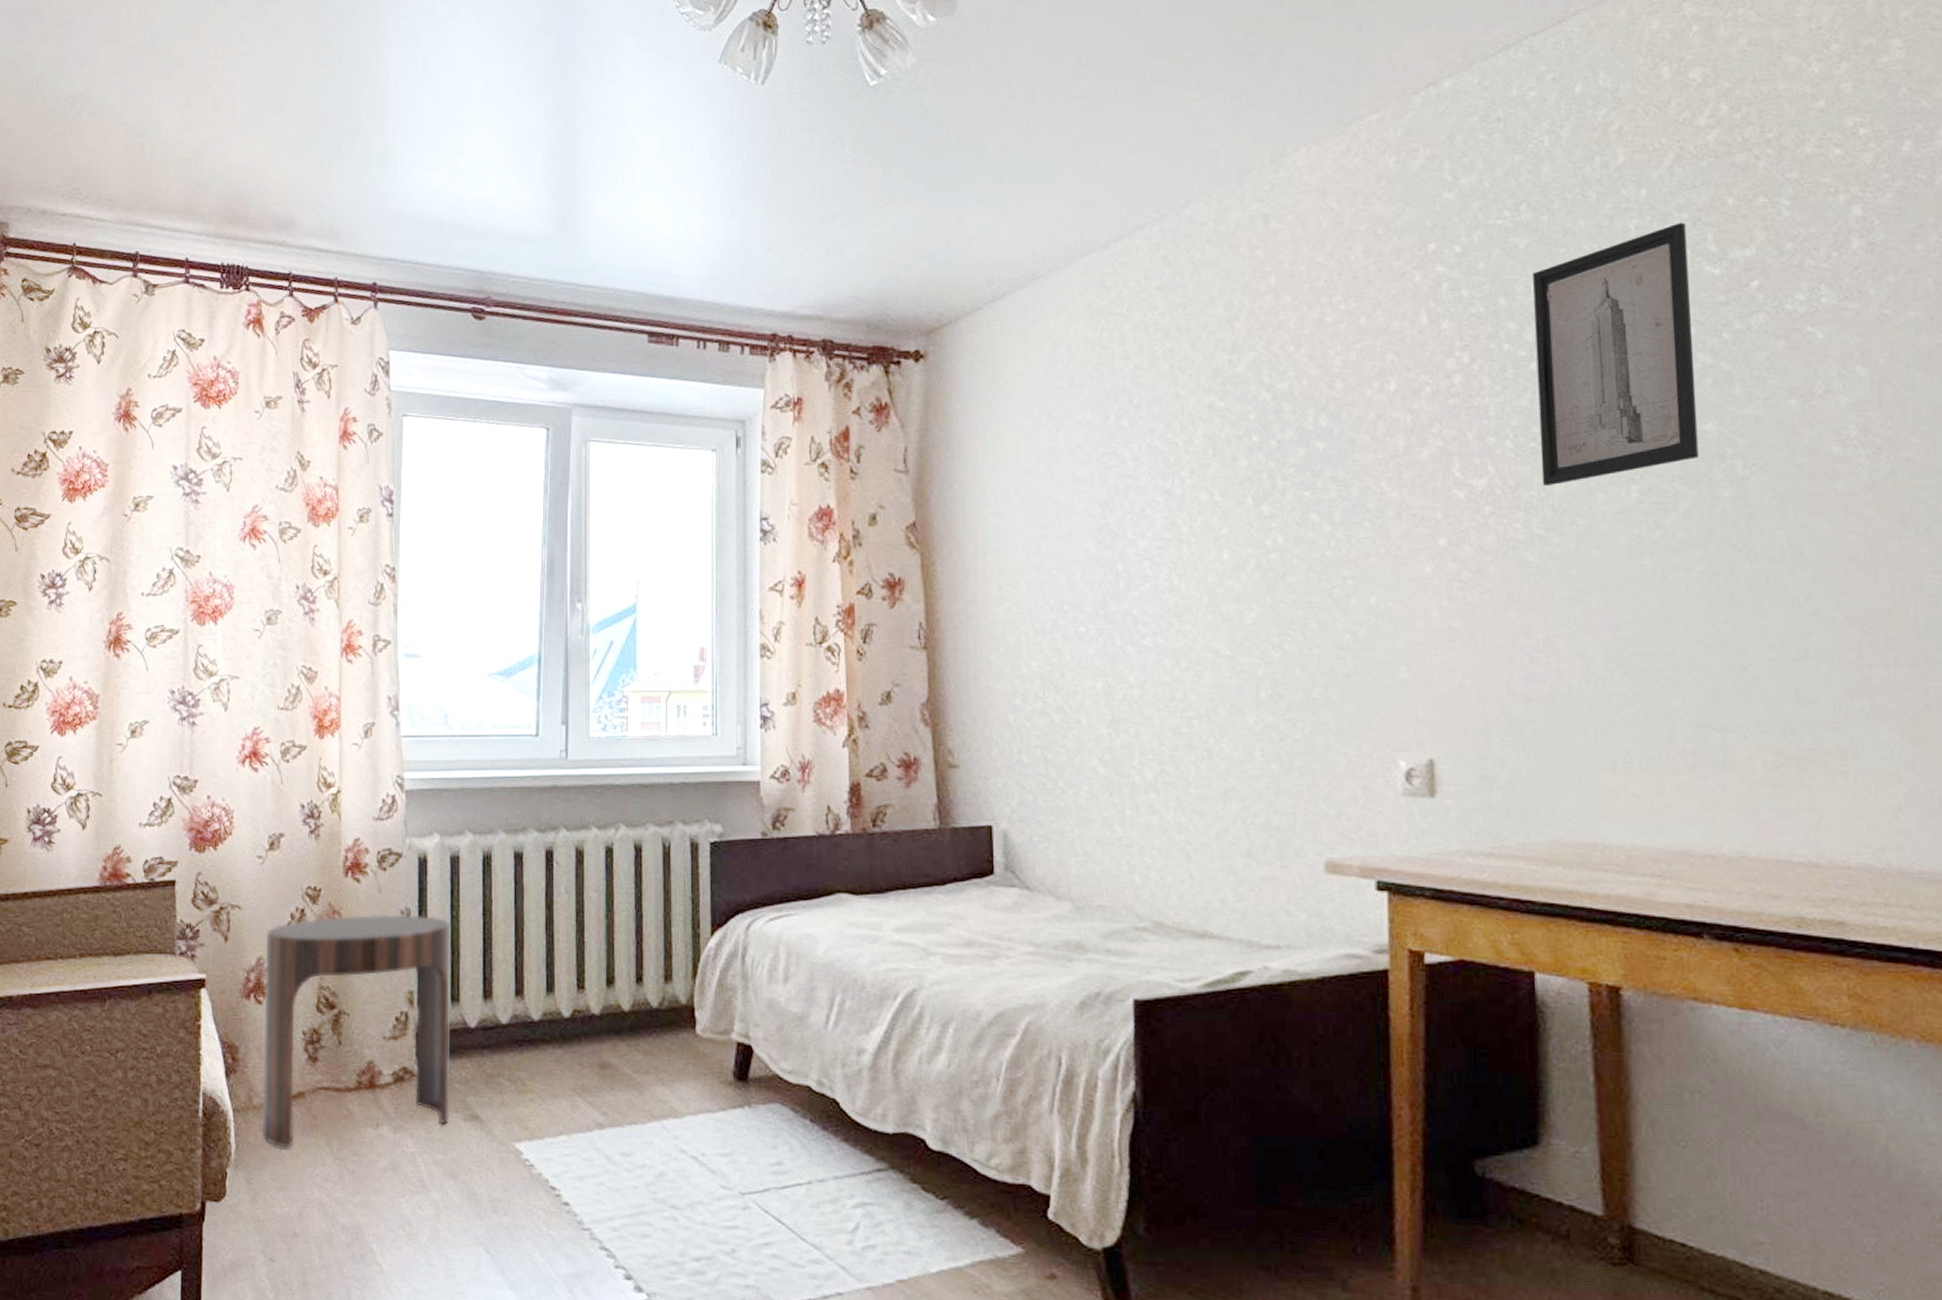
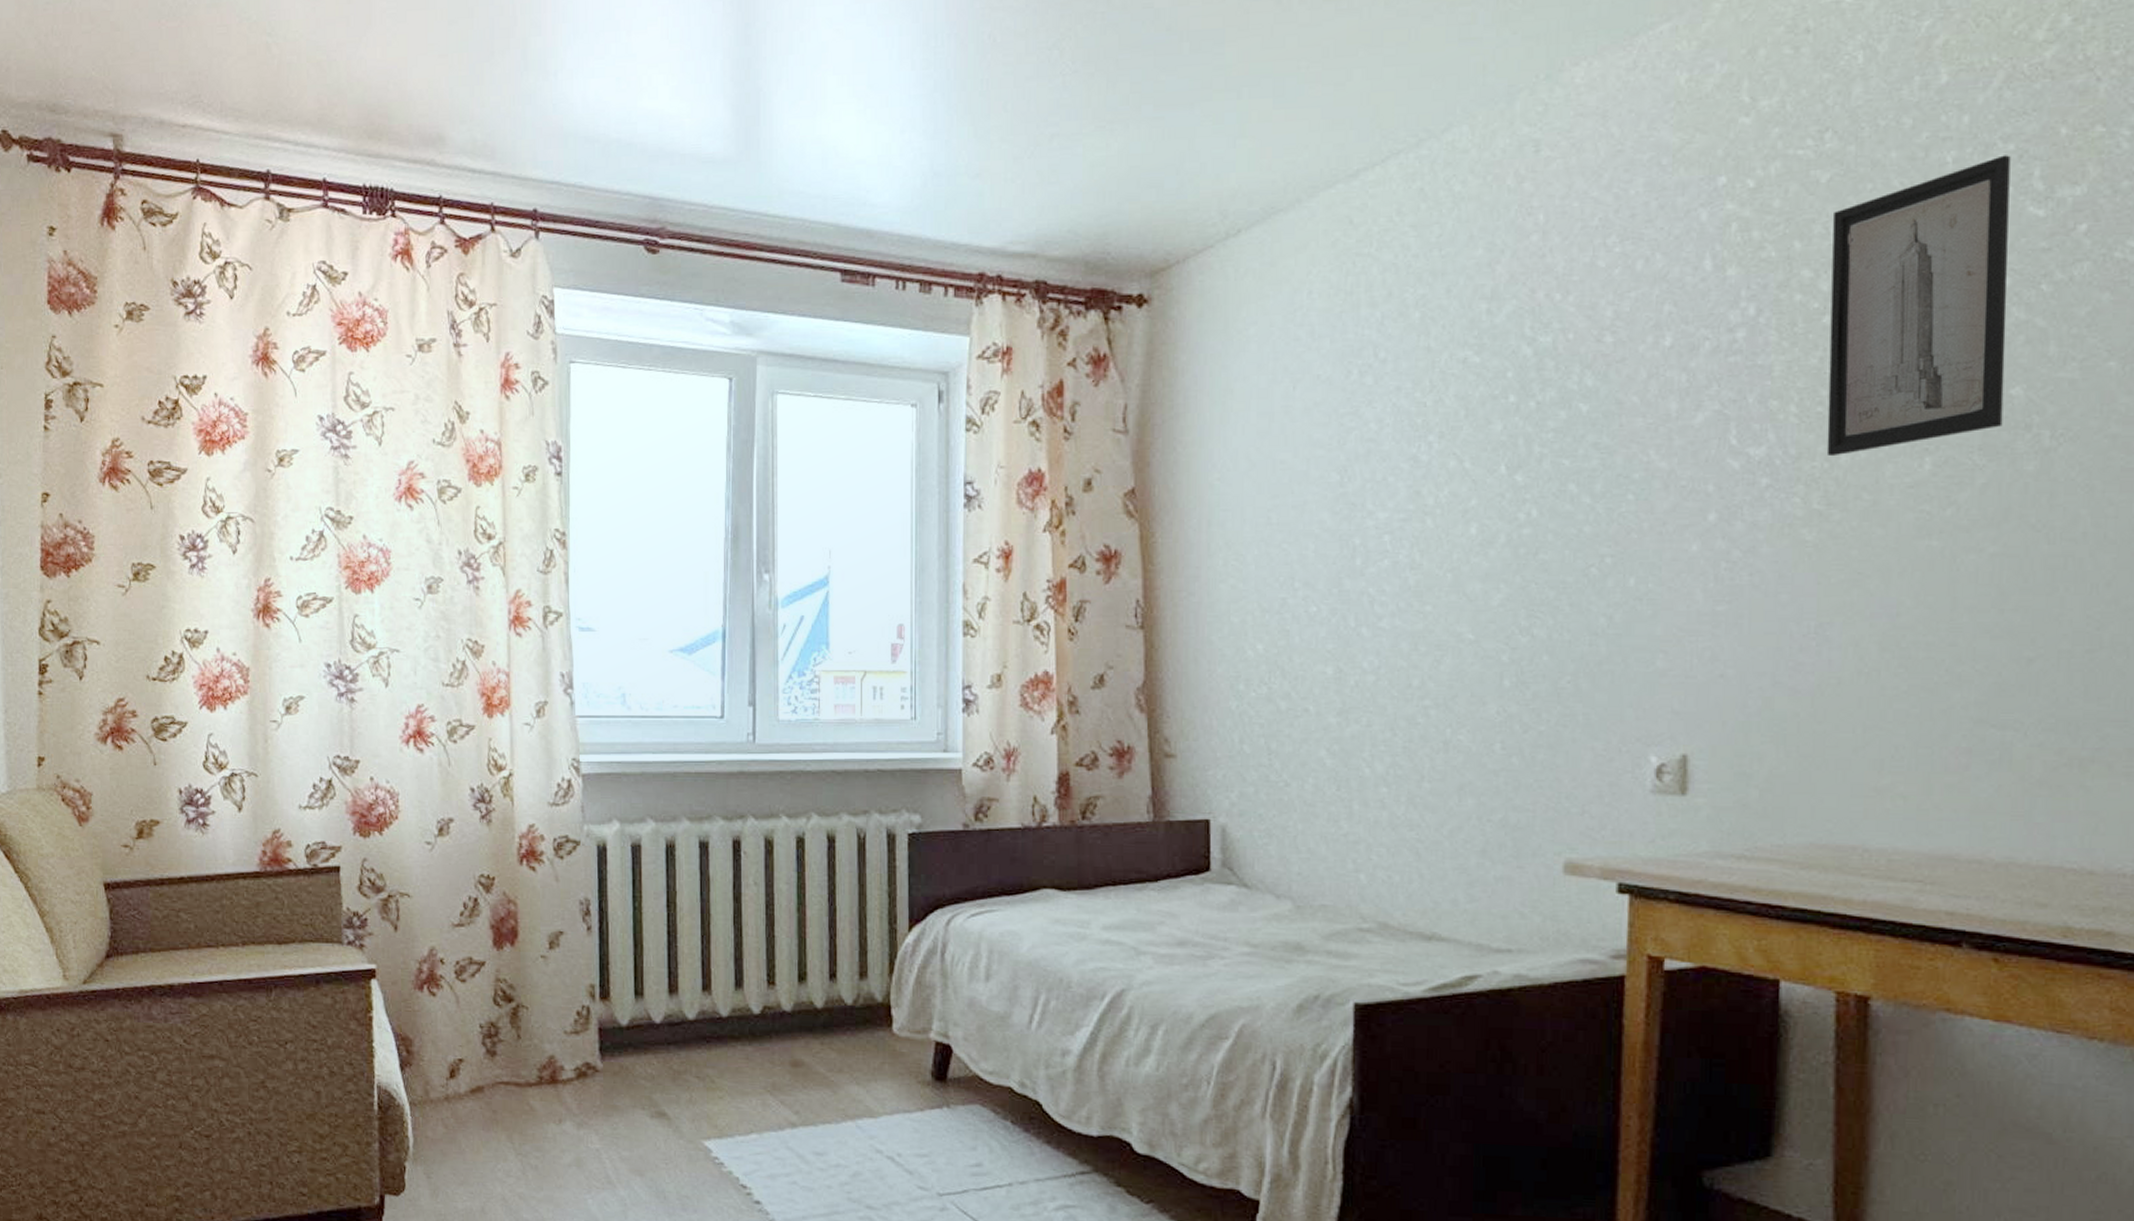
side table: present [262,914,450,1148] -> none [437,905,636,1143]

